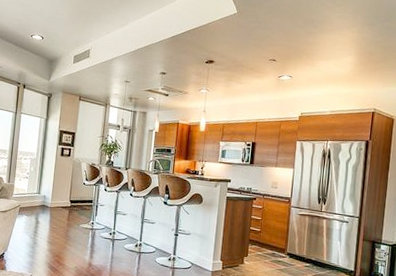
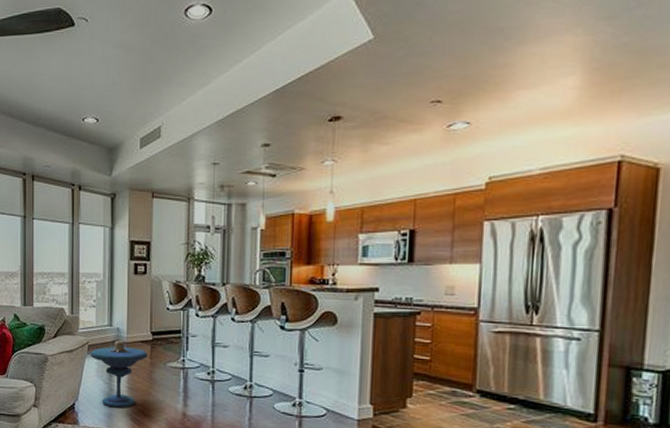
side table: none [20,204,66,258] -> present [90,339,148,408]

